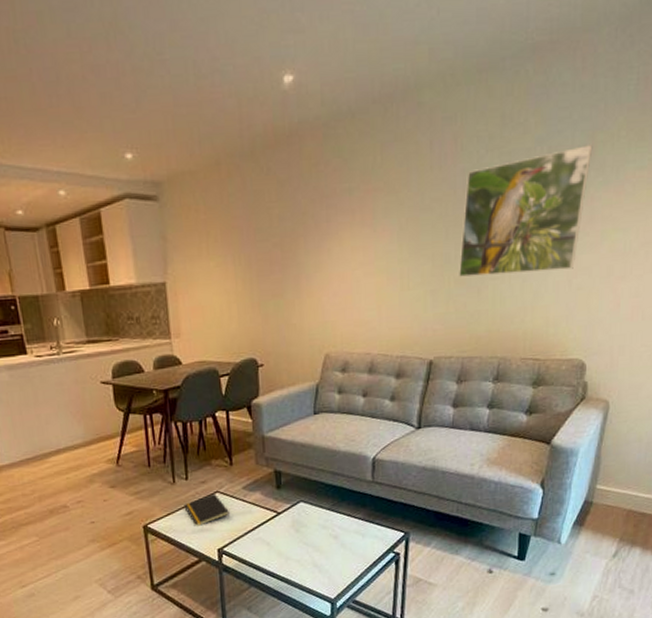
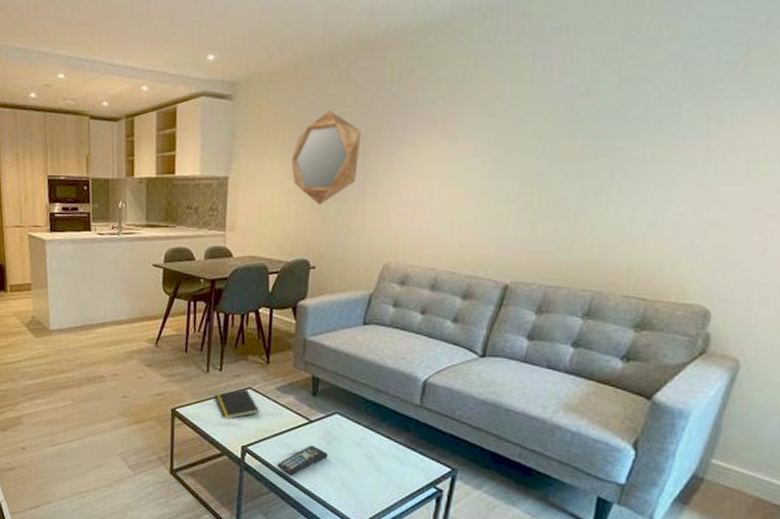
home mirror: none [226,207,290,303] -> present [291,111,362,205]
remote control: none [253,535,299,568] -> present [277,445,329,476]
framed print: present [459,145,593,277] -> none [552,62,746,201]

